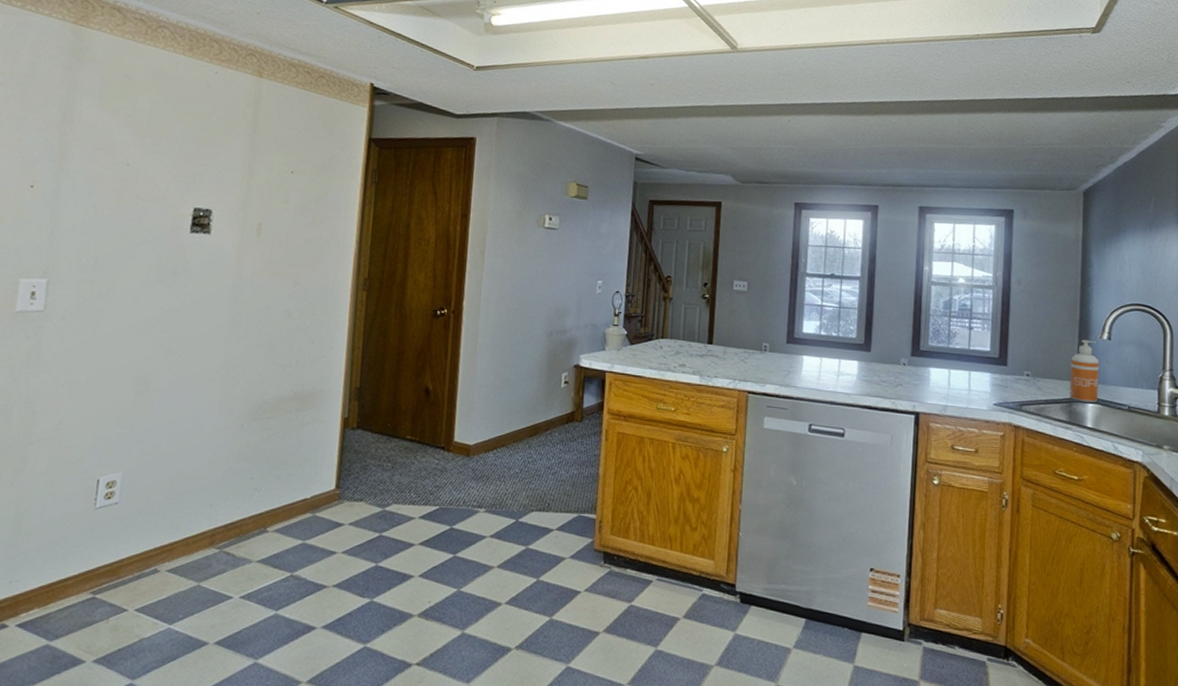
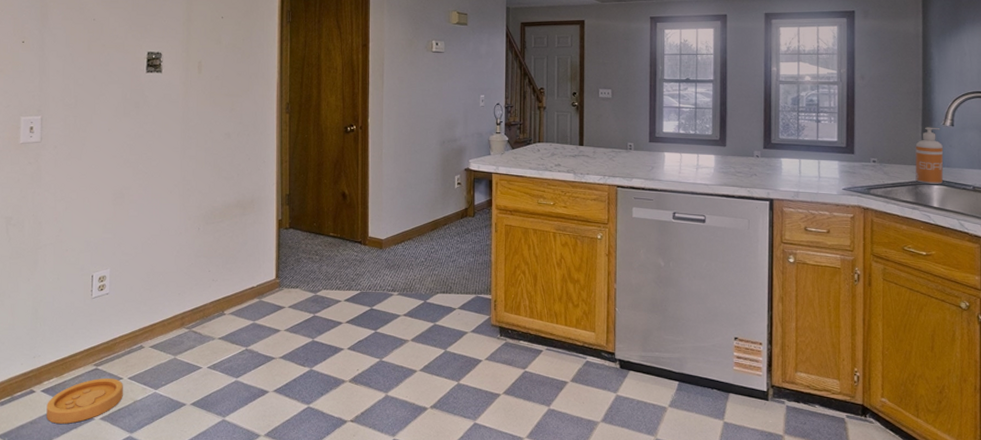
pet bowl: none [20,609,128,668] -> present [46,377,123,424]

